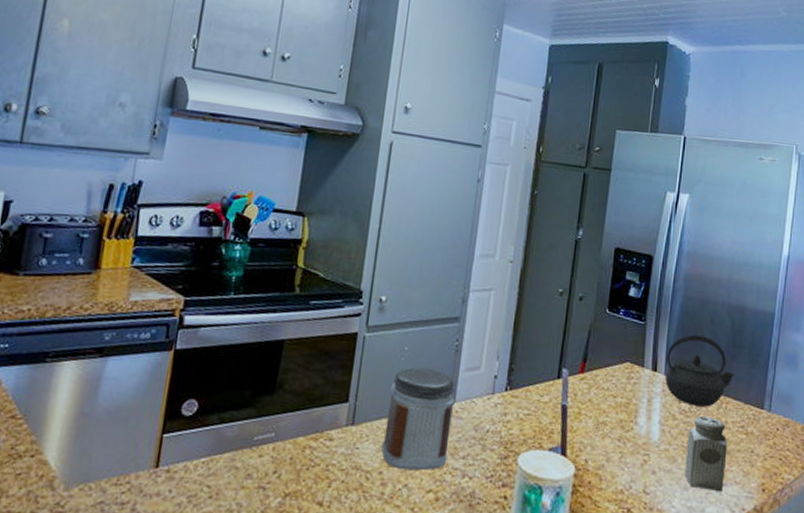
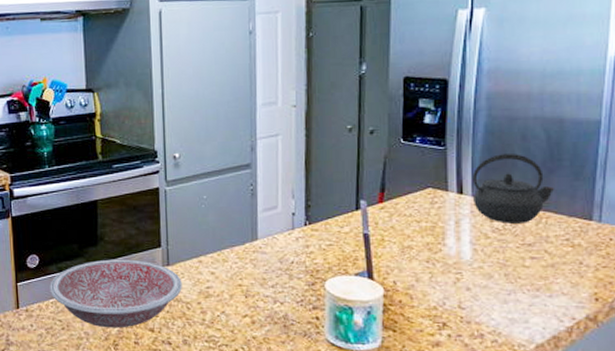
bowl: none [203,412,365,500] -> present [50,259,182,328]
jar: present [381,367,455,471] -> none [196,212,258,300]
salt shaker: present [684,415,728,492] -> none [503,232,551,304]

